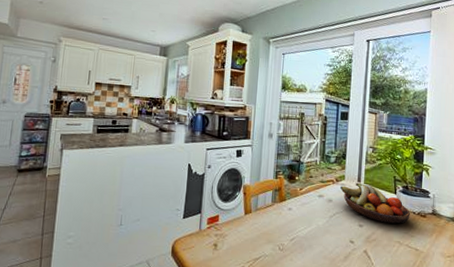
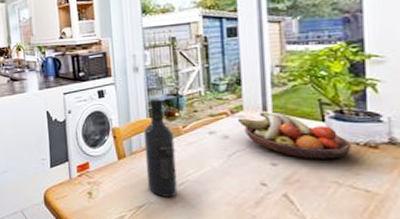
wine bottle: none [265,162,292,251] -> present [143,98,178,197]

